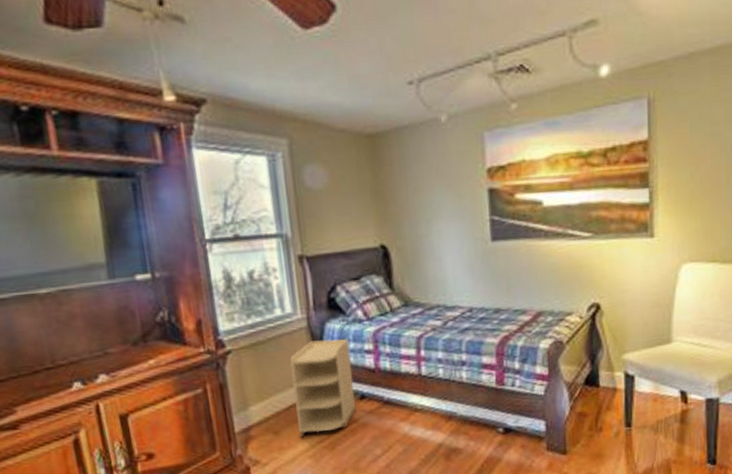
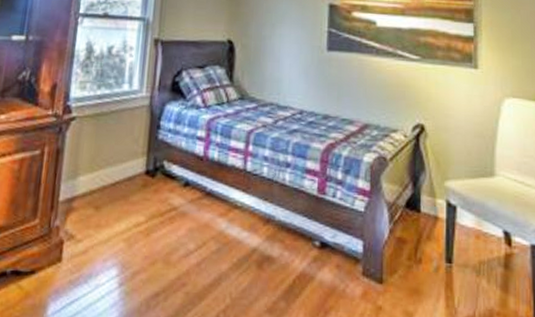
nightstand: present [290,339,356,438] -> none [119,120,184,218]

